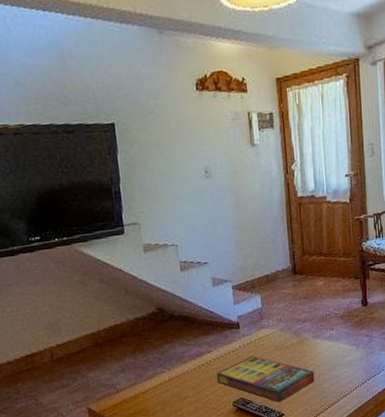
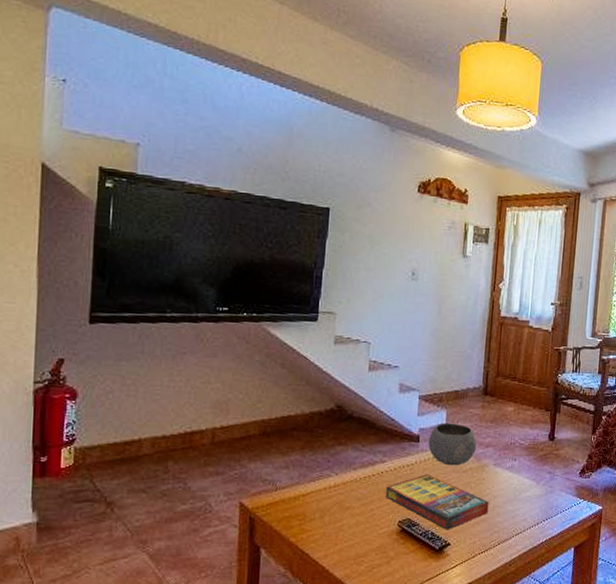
bowl: none [248,305,294,345] -> present [428,423,476,466]

